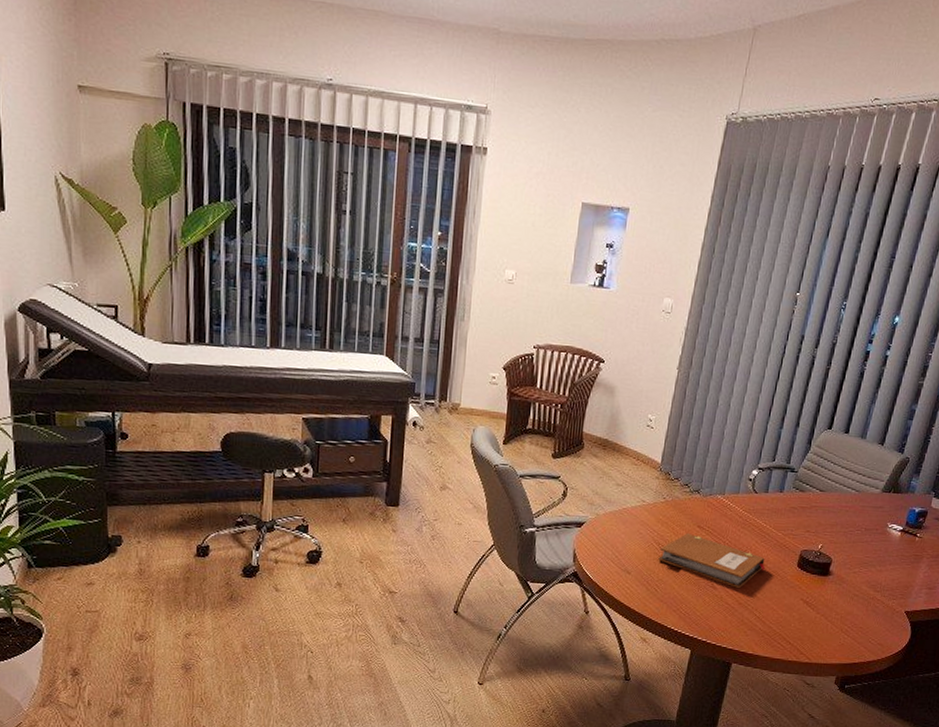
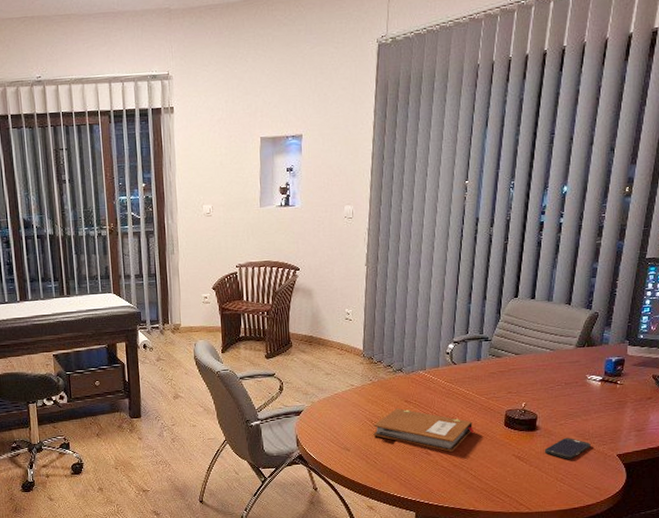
smartphone: none [833,587,881,611] -> present [544,438,591,459]

